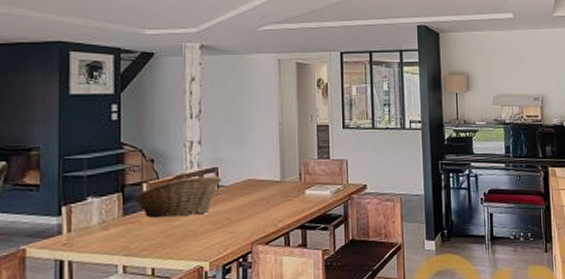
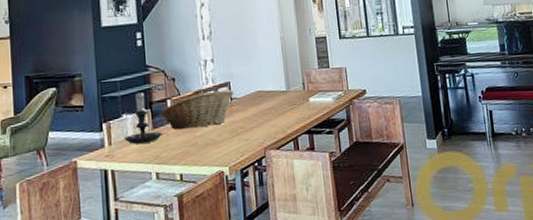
candle holder: none [86,169,134,232] -> present [123,89,162,144]

